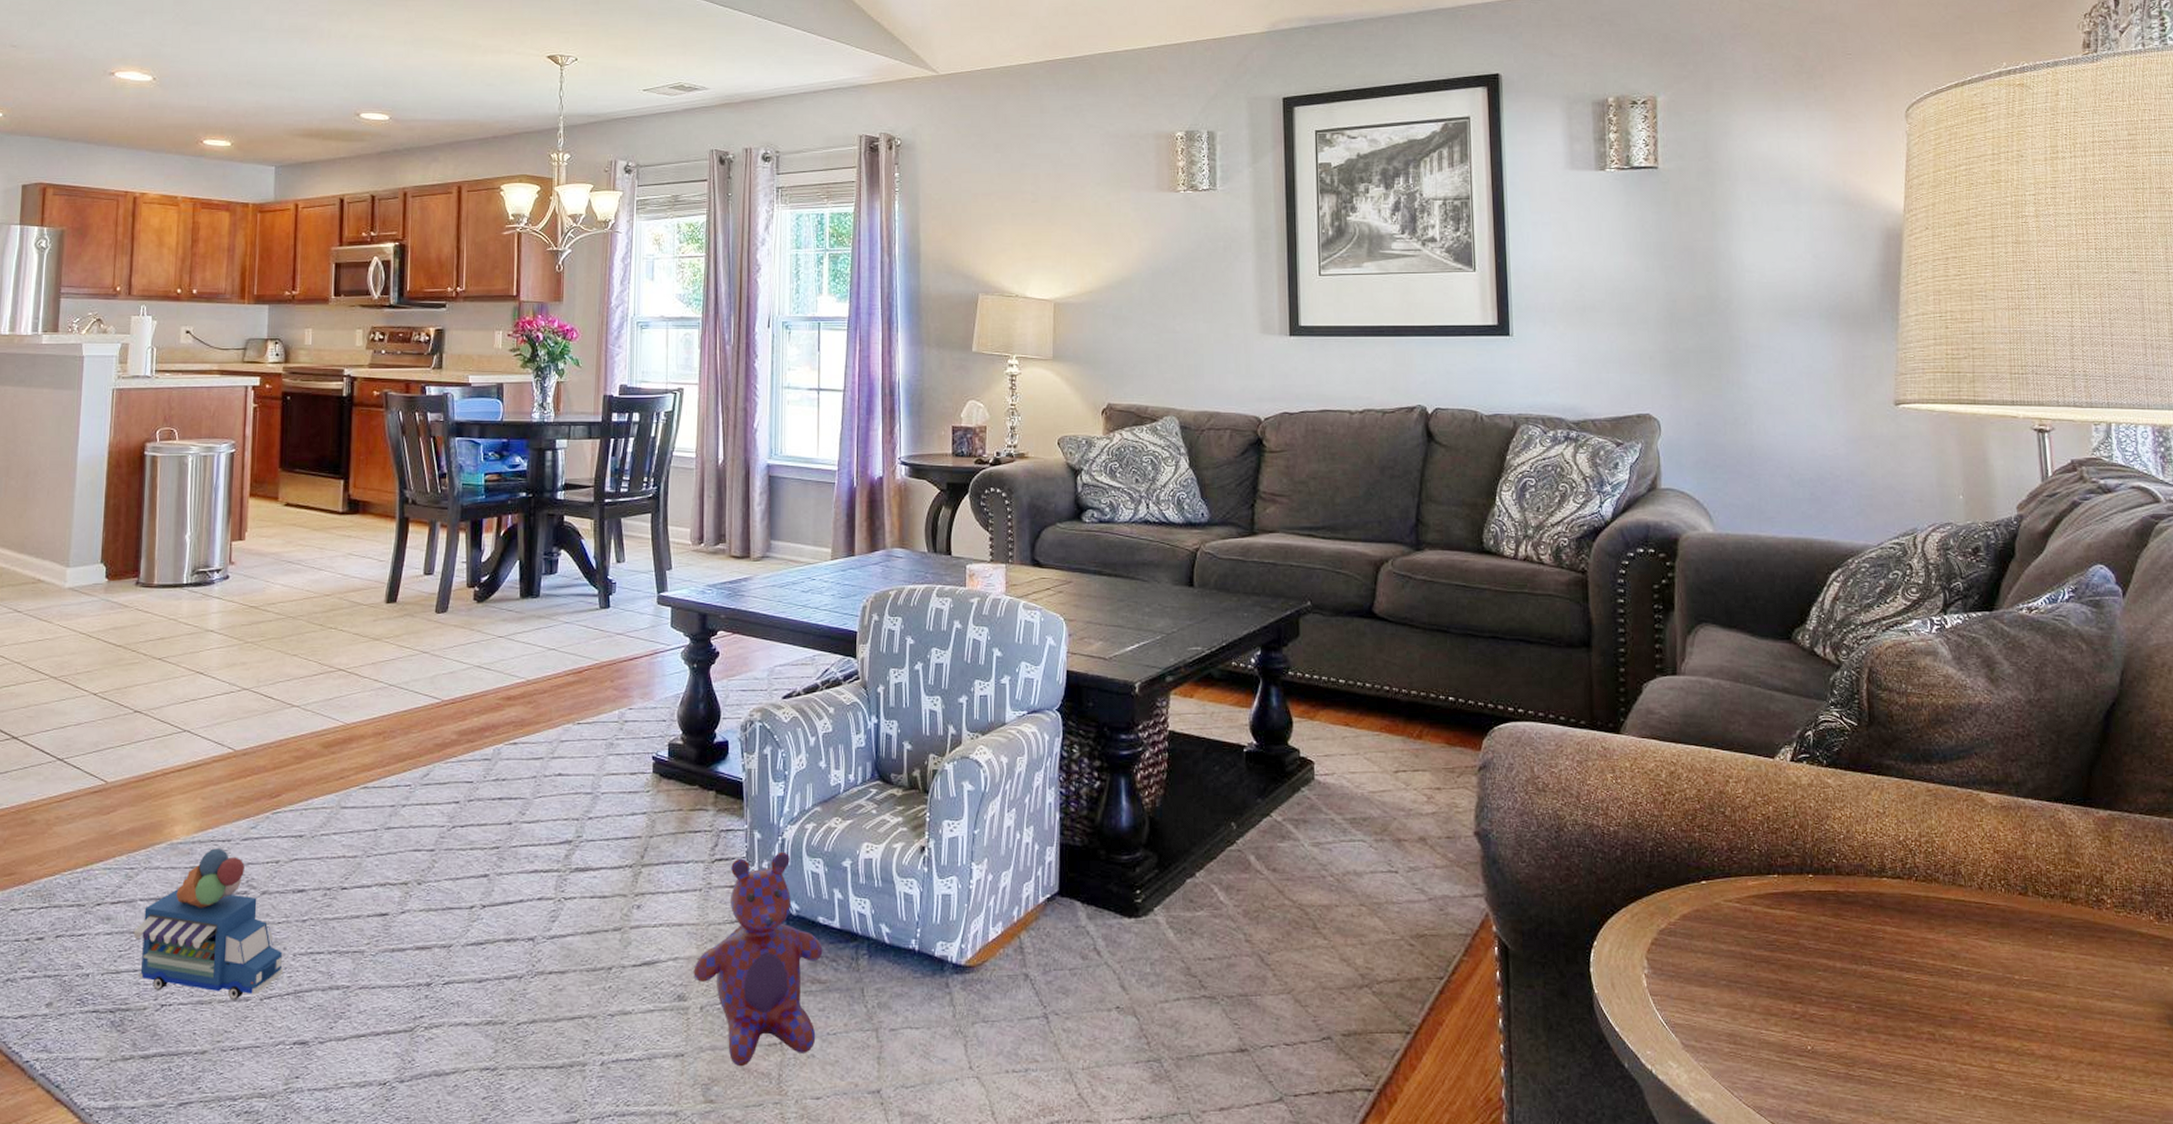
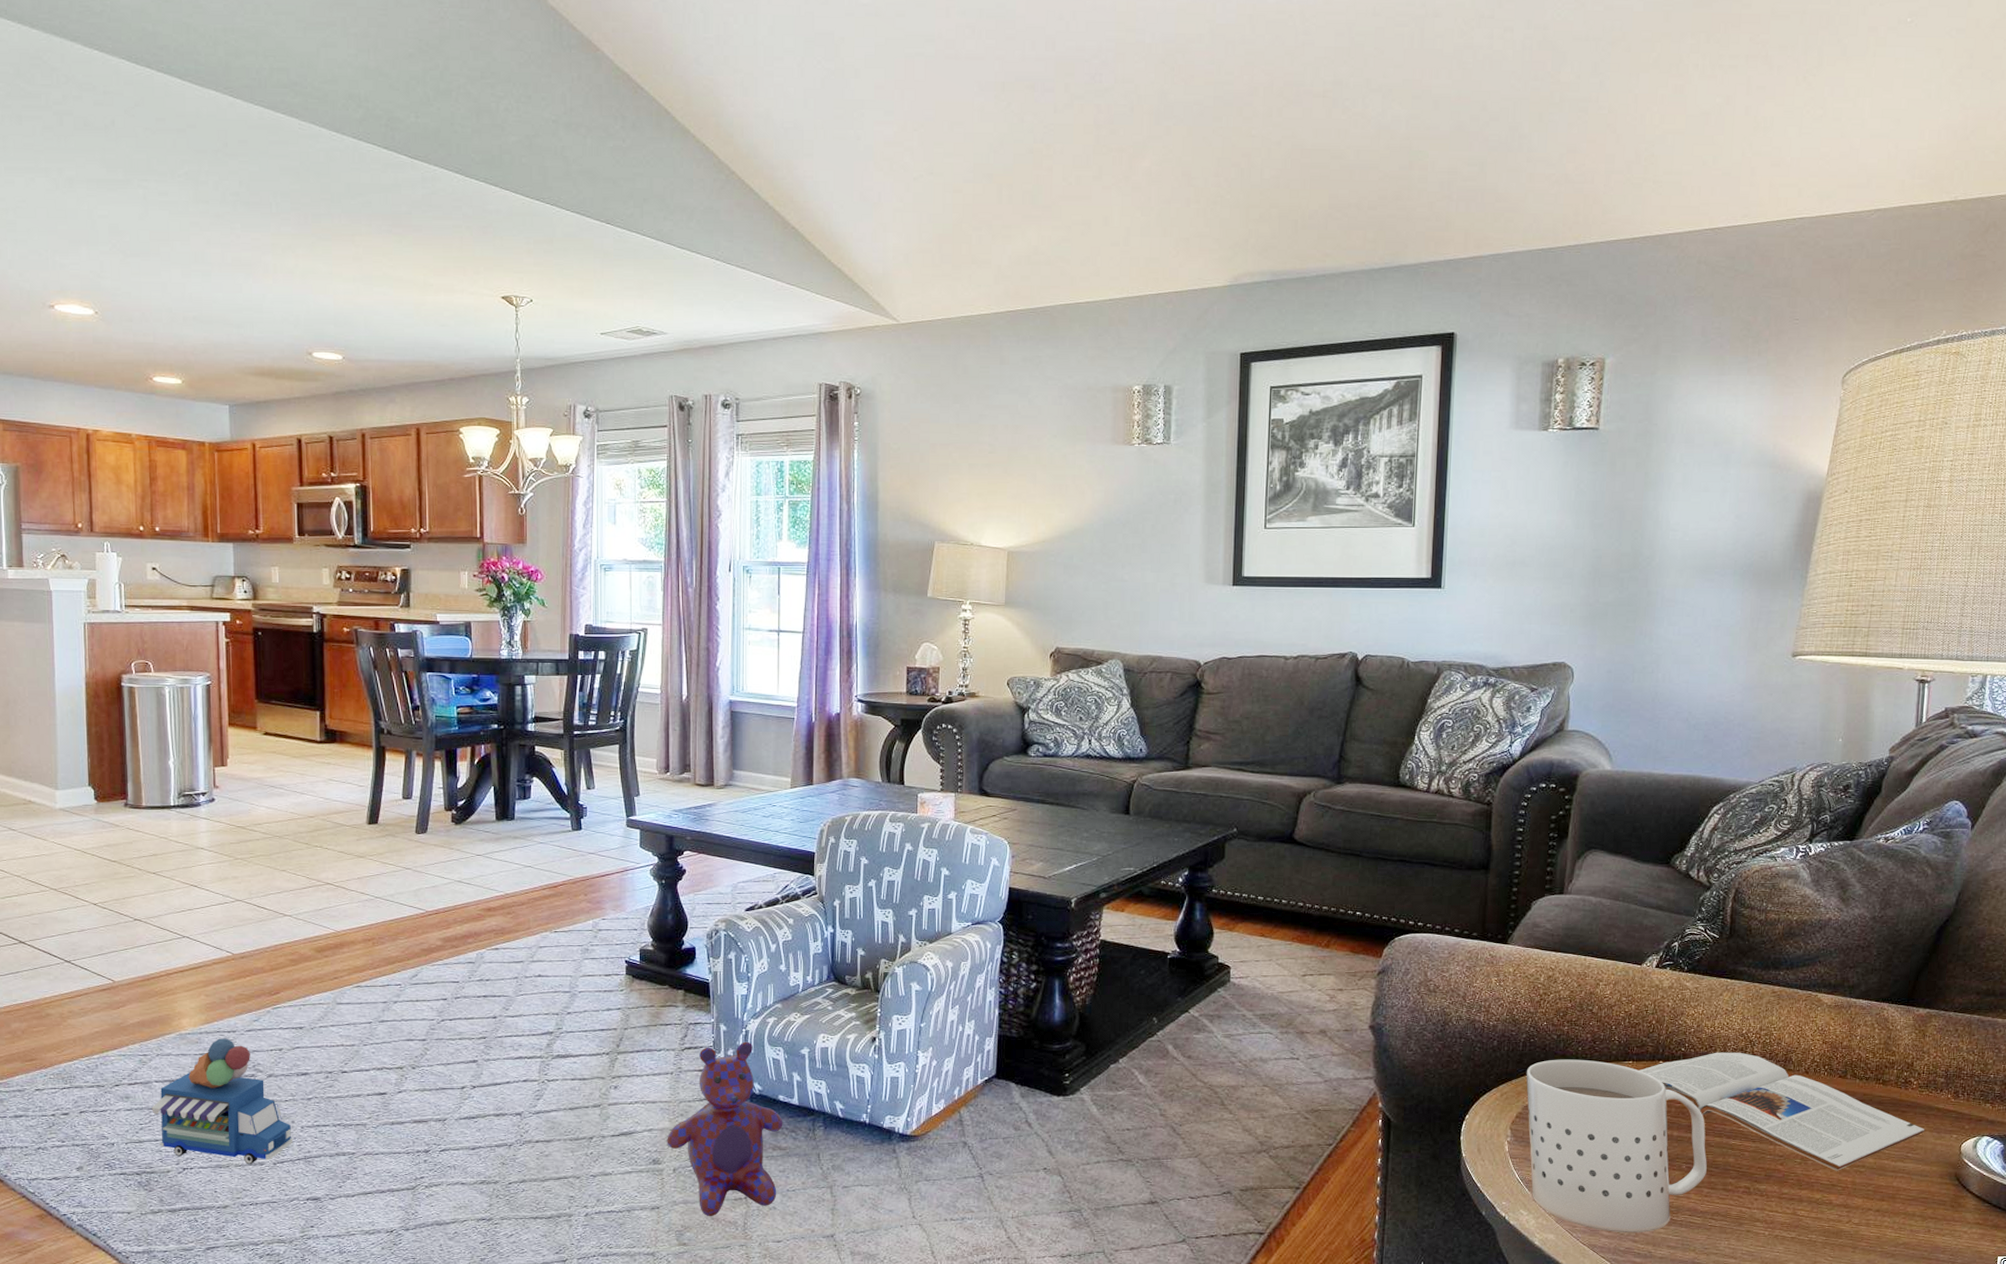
mug: none [1657,872,1881,1091] -> present [1526,1059,1707,1232]
magazine: none [1786,863,2130,1013] -> present [1639,1052,1925,1171]

